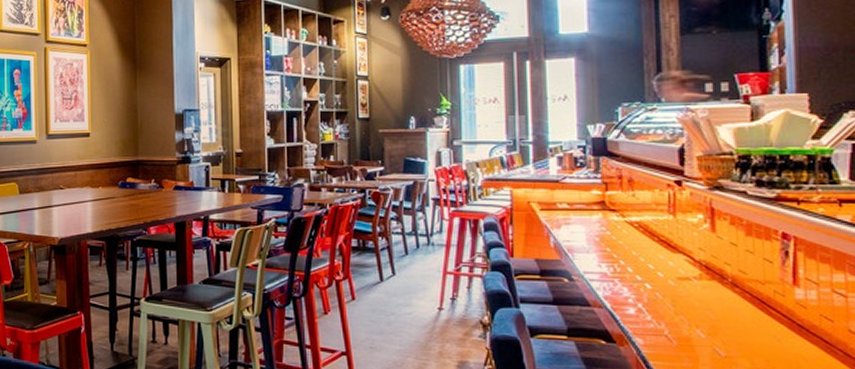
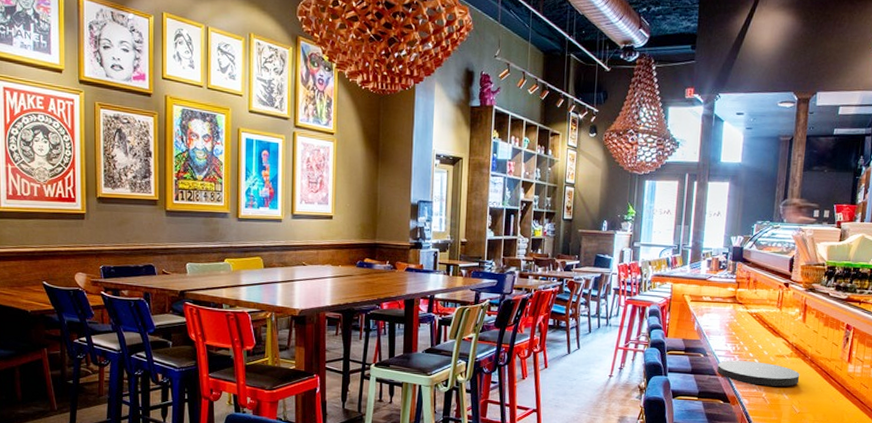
plate: none [591,286,719,320] -> present [717,360,800,387]

